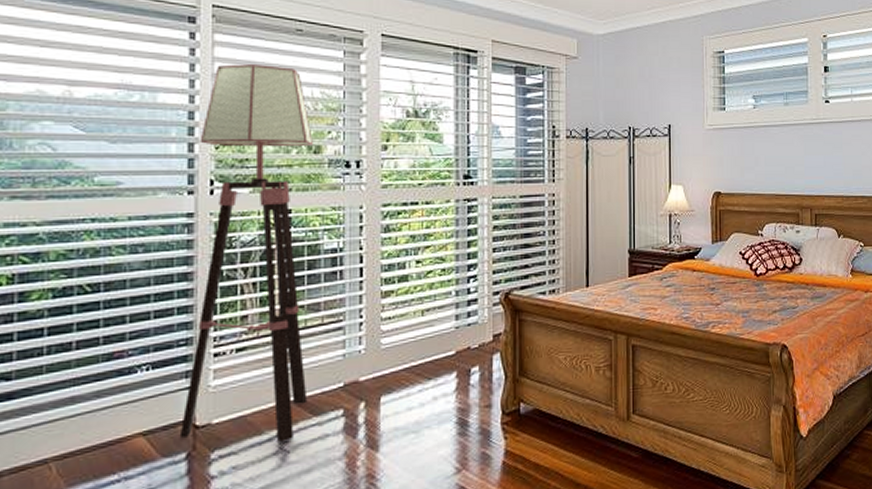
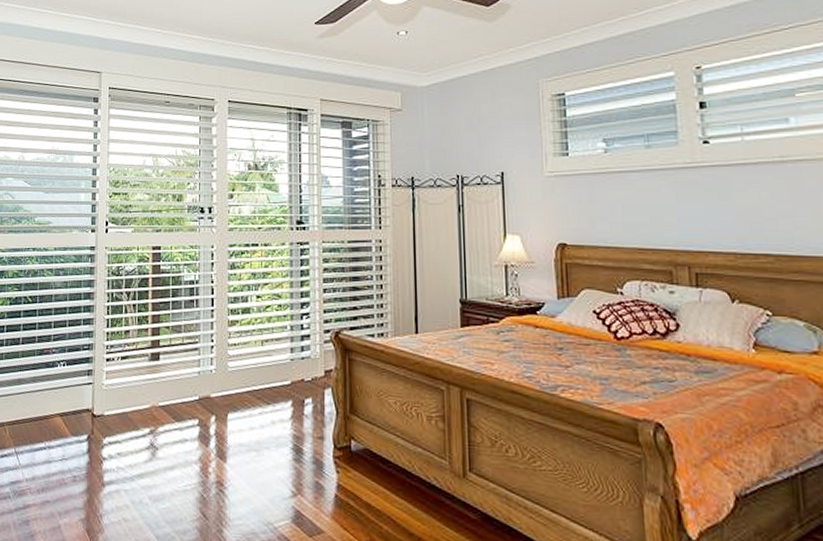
floor lamp: present [179,64,313,443] -> none [83,131,176,440]

